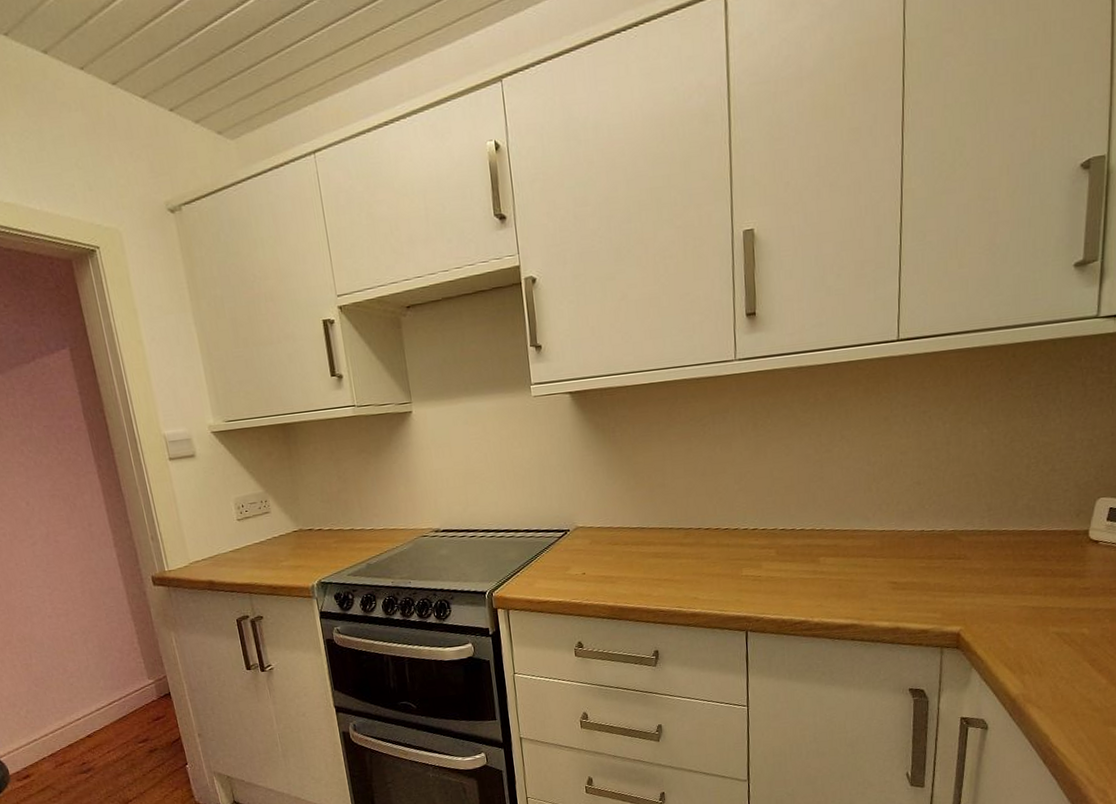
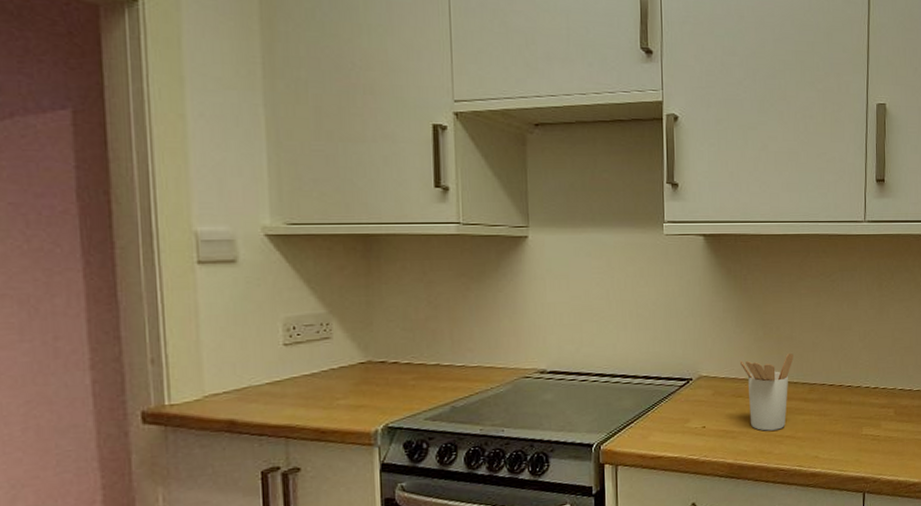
utensil holder: none [613,499,667,576] -> present [739,352,794,431]

